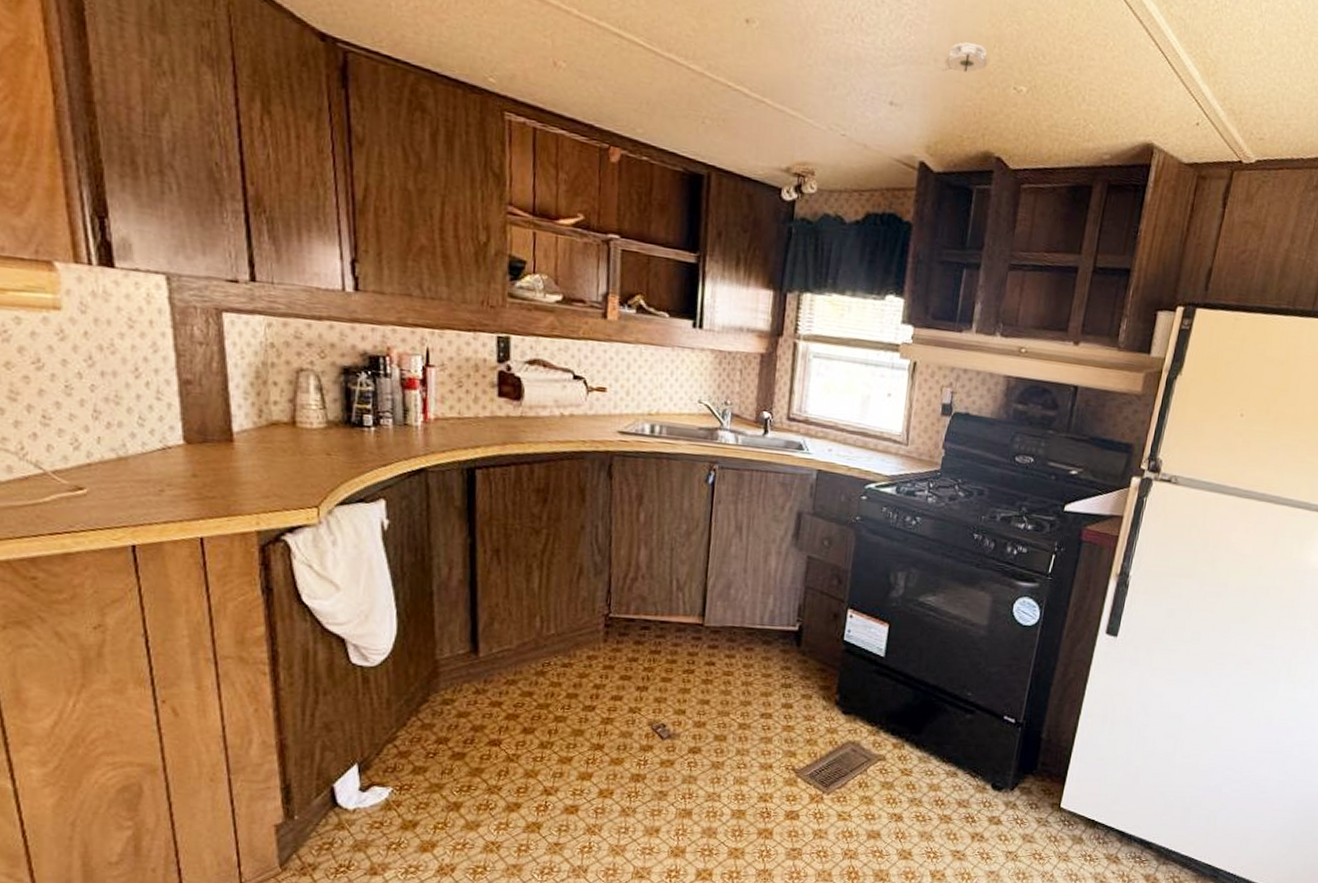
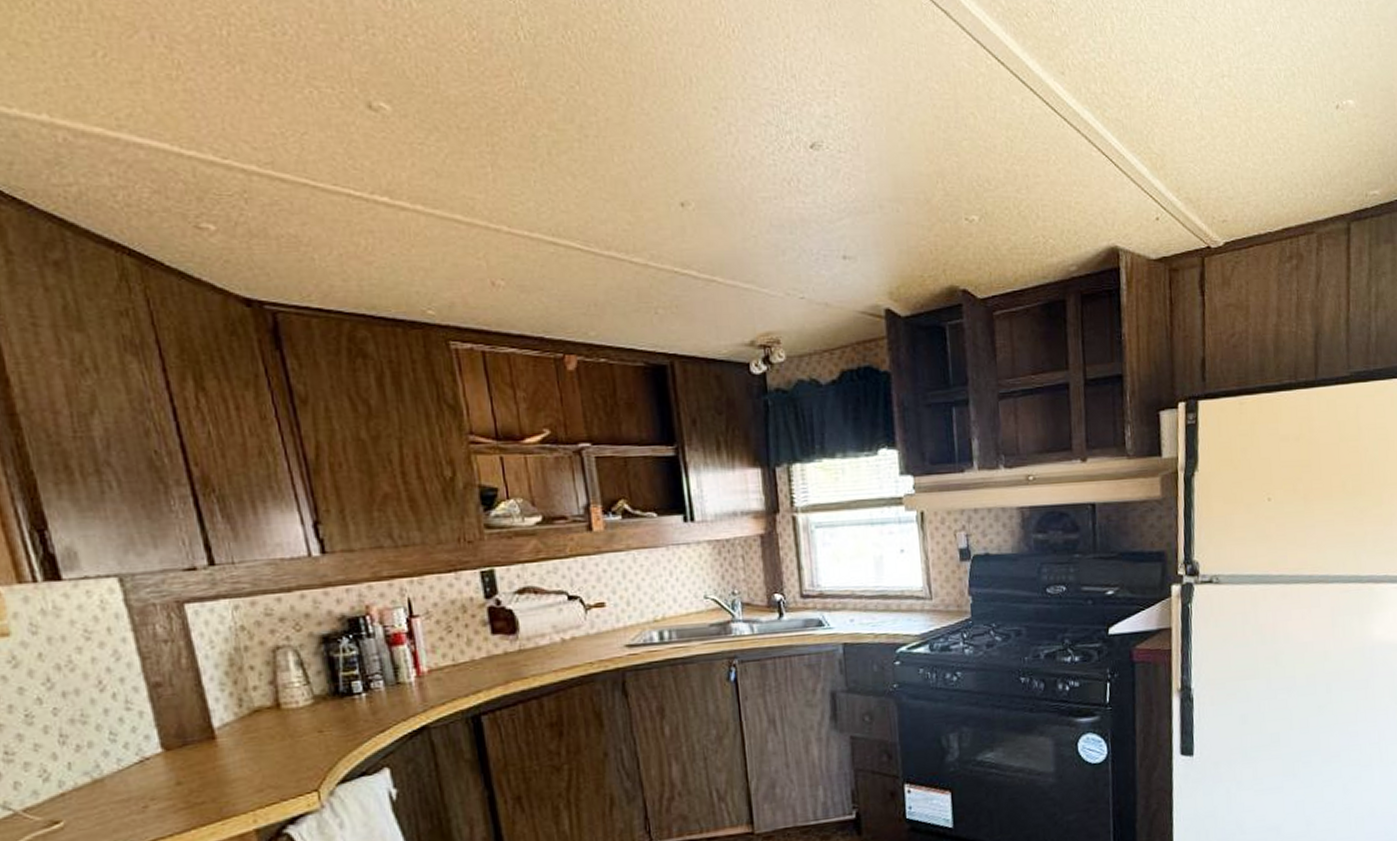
smoke detector: present [942,42,989,73] -> none [889,184,935,216]

